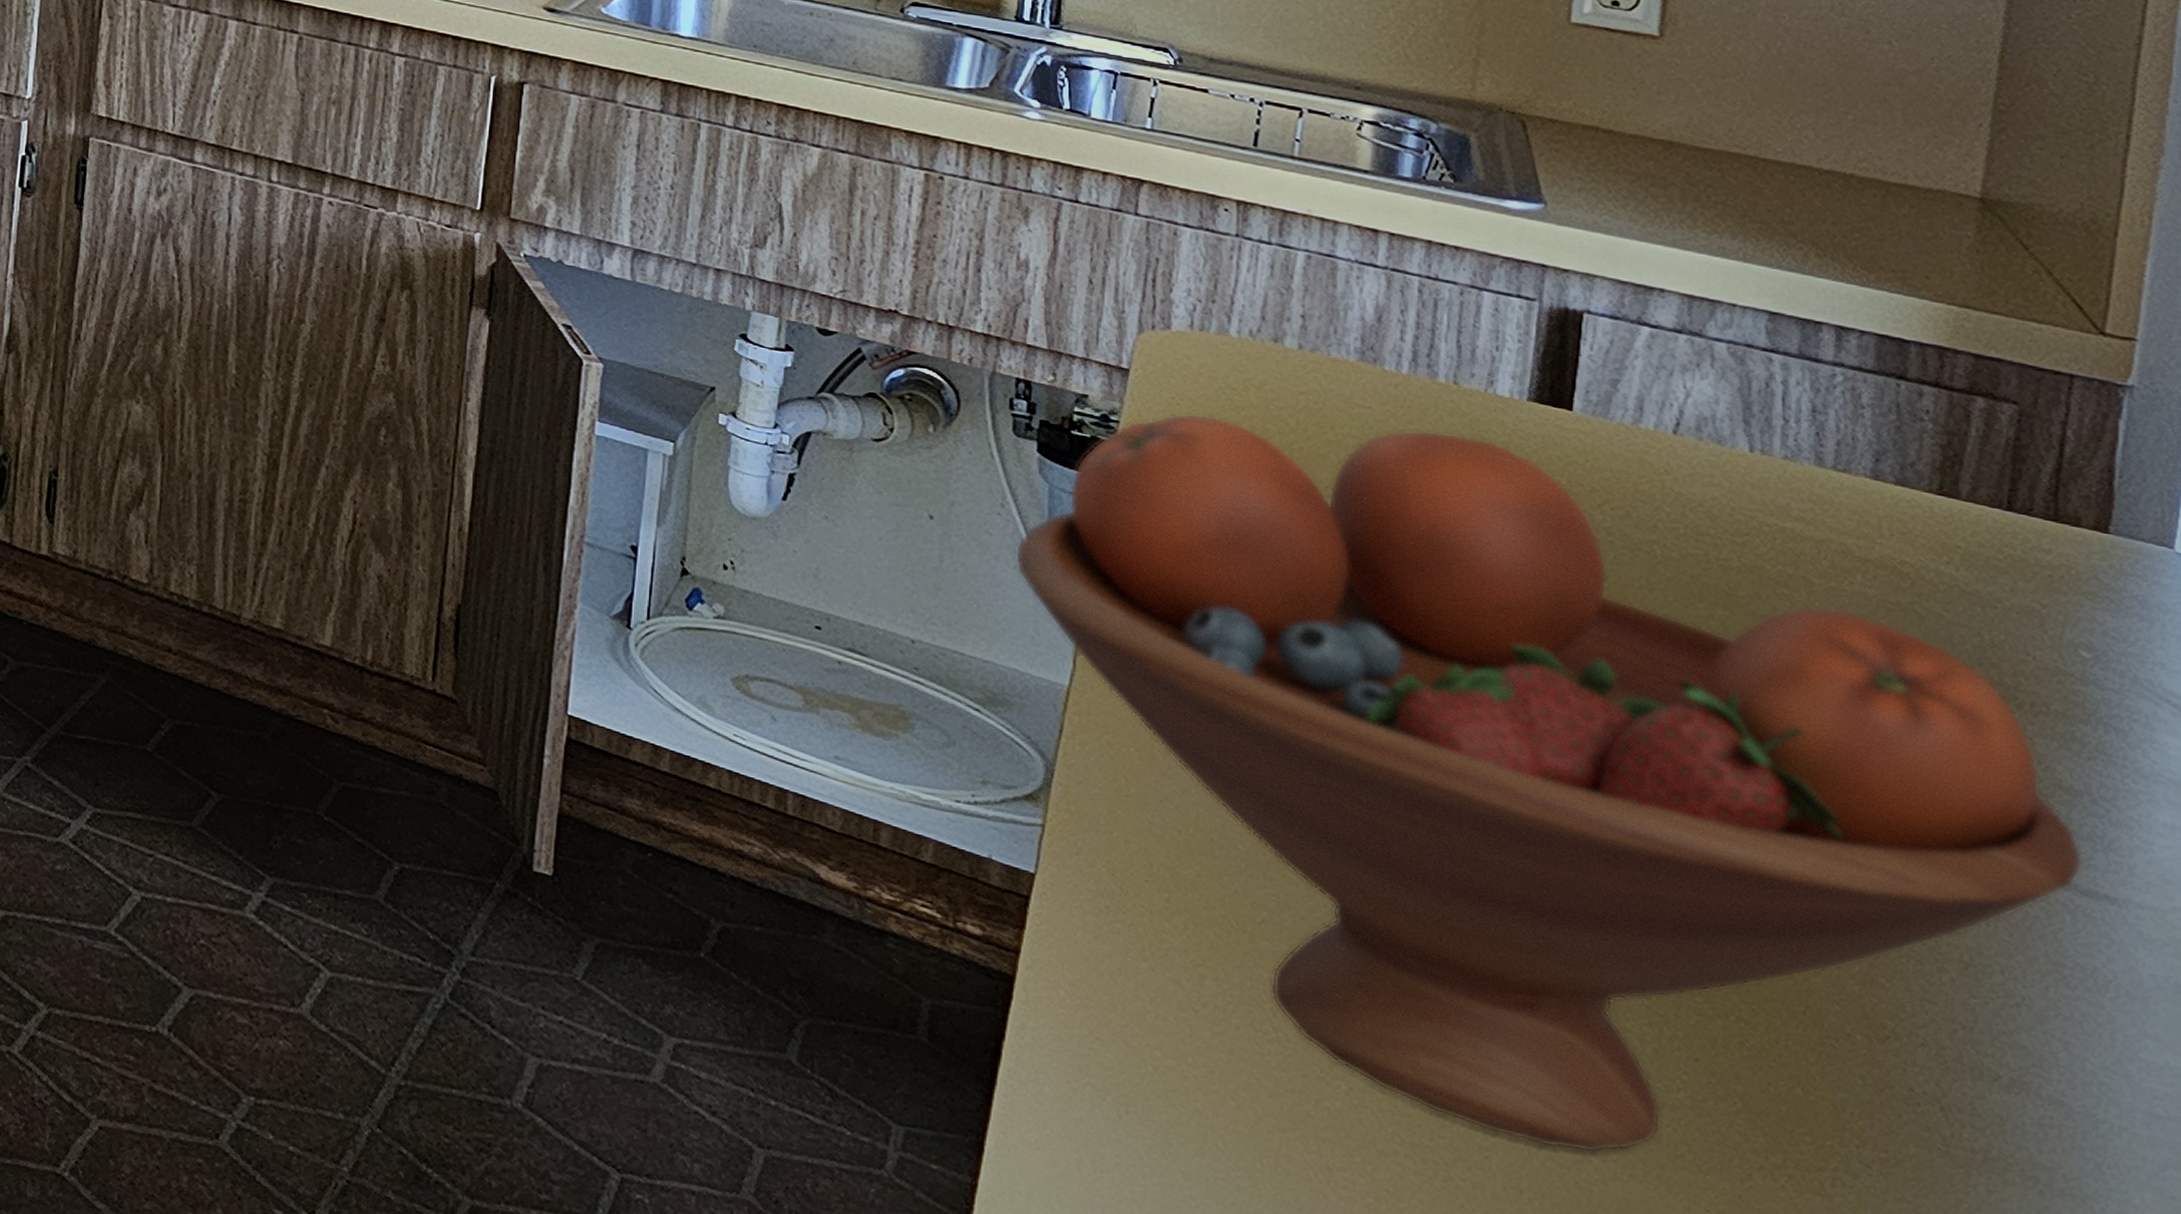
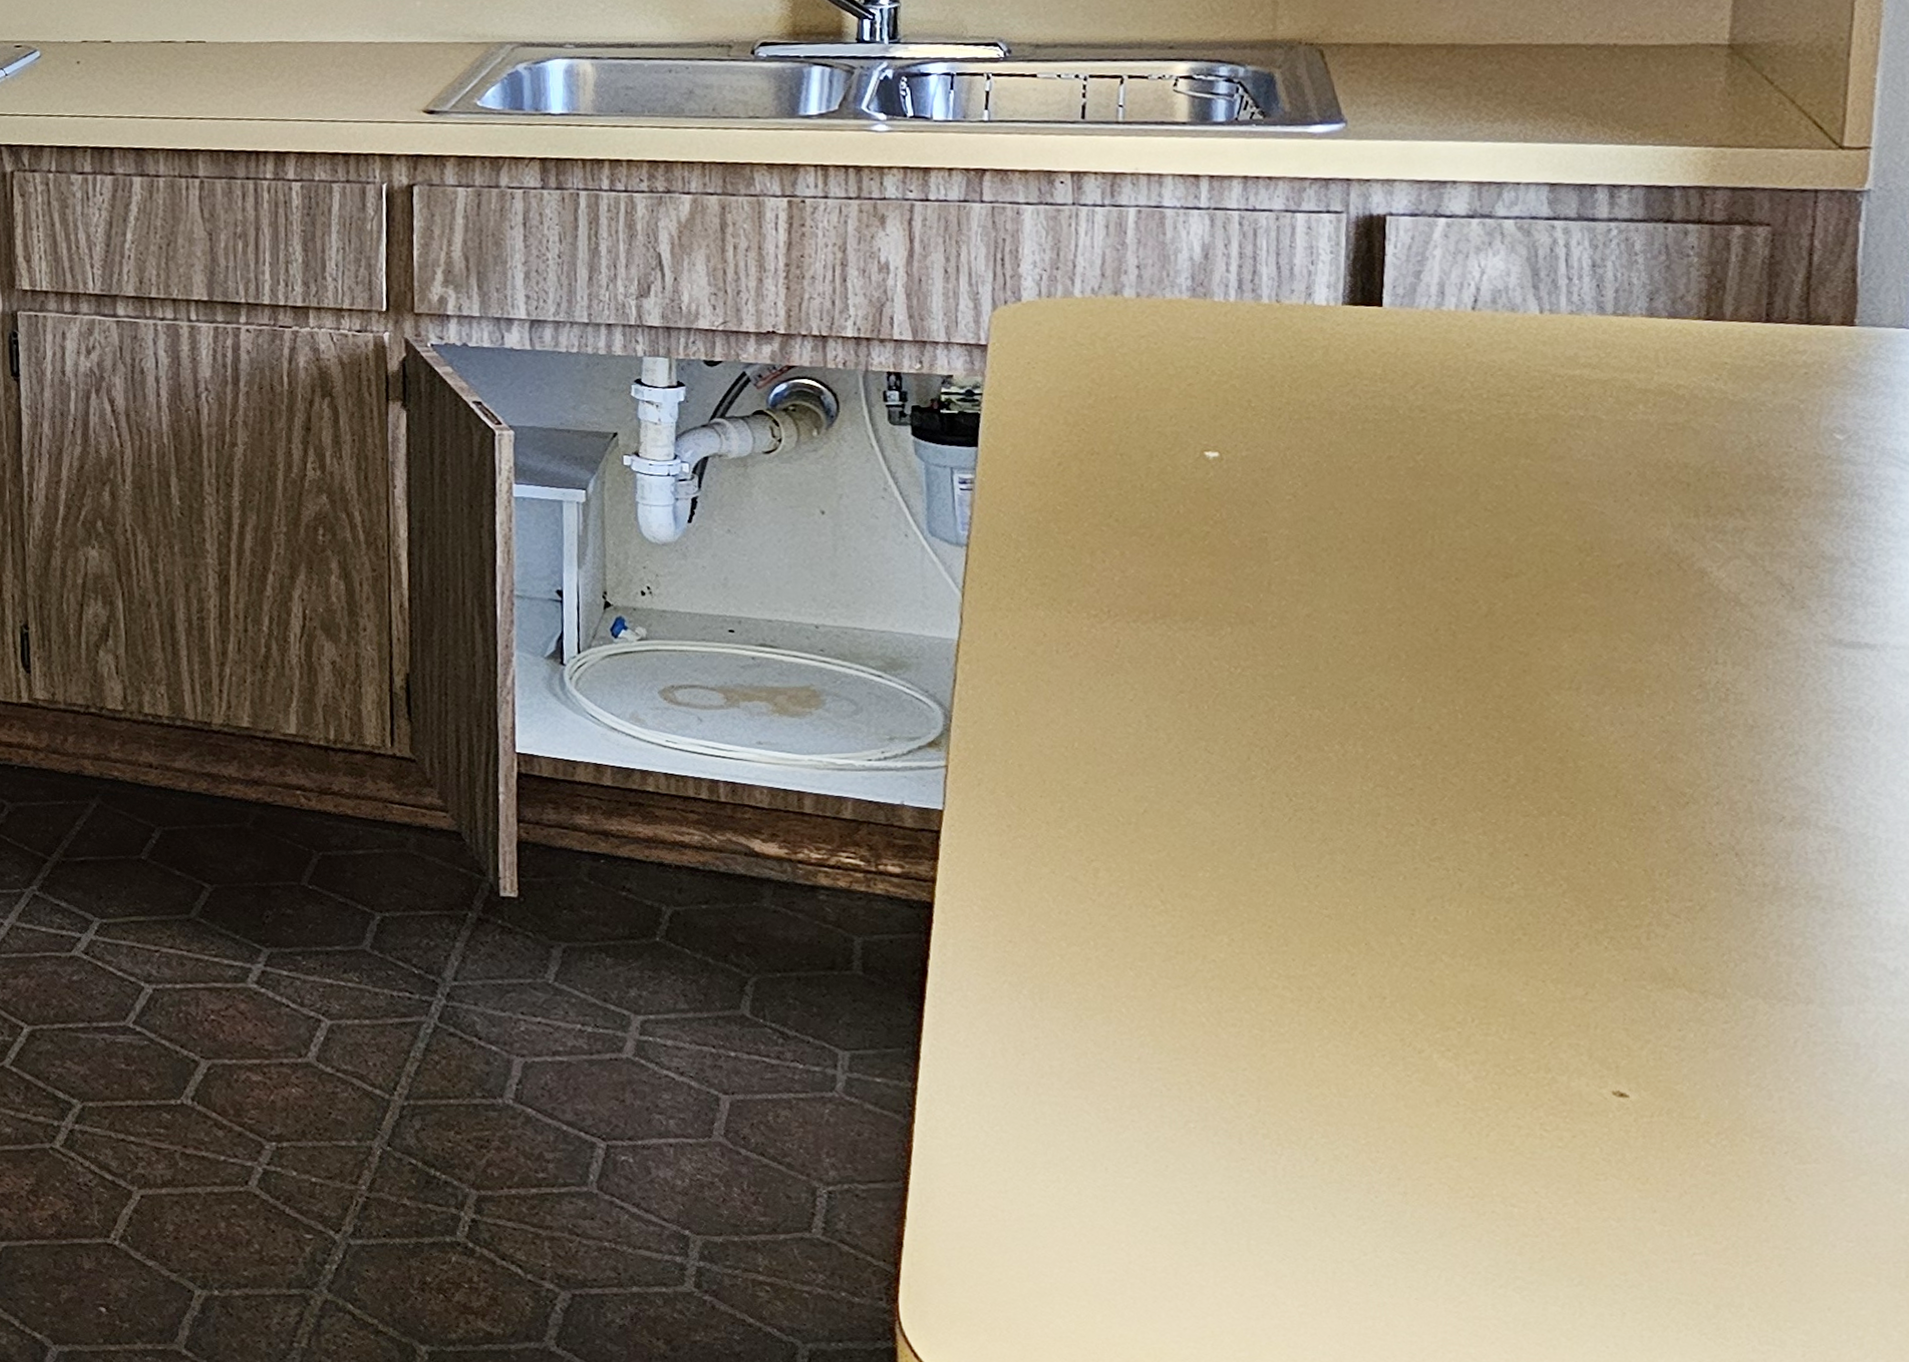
fruit bowl: present [1015,413,2083,1154] -> none [899,346,1846,956]

